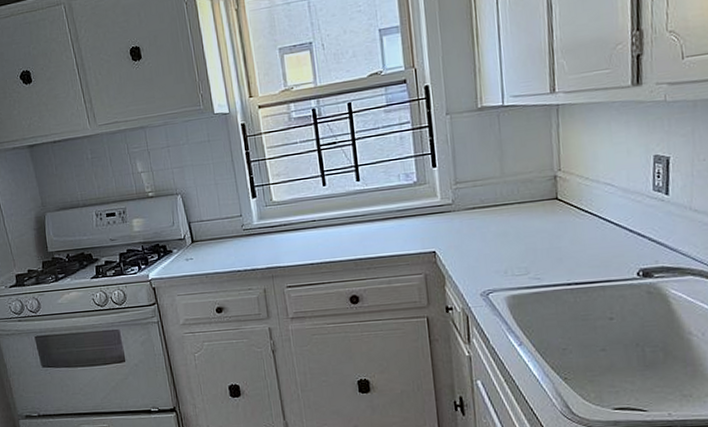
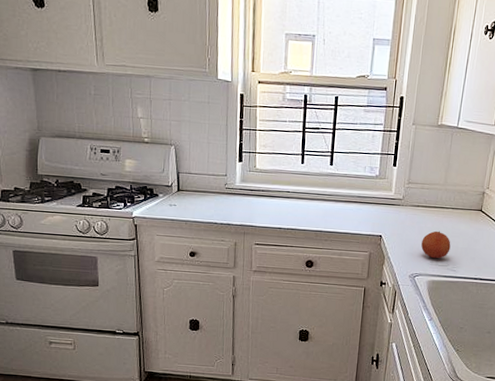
fruit: none [487,233,527,268] -> present [421,230,451,259]

